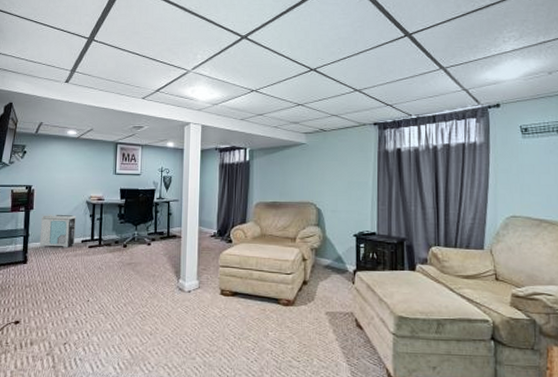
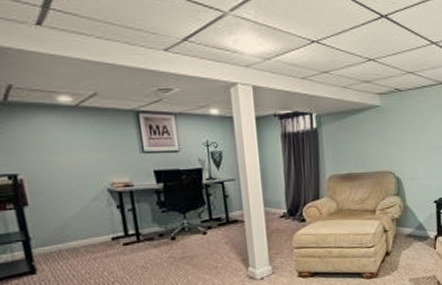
air purifier: present [39,215,76,247] -> none [43,208,102,251]

